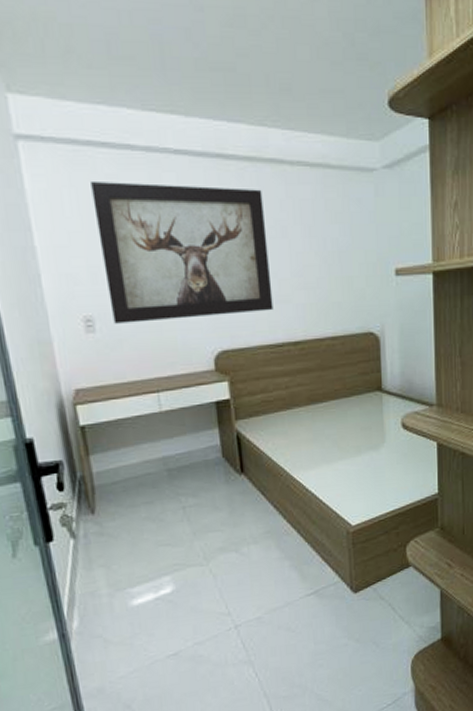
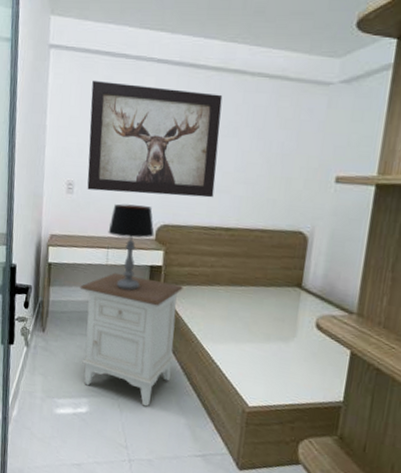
nightstand: none [131,415,265,562] -> present [80,272,183,407]
table lamp: none [153,332,213,437] -> present [108,204,155,291]

